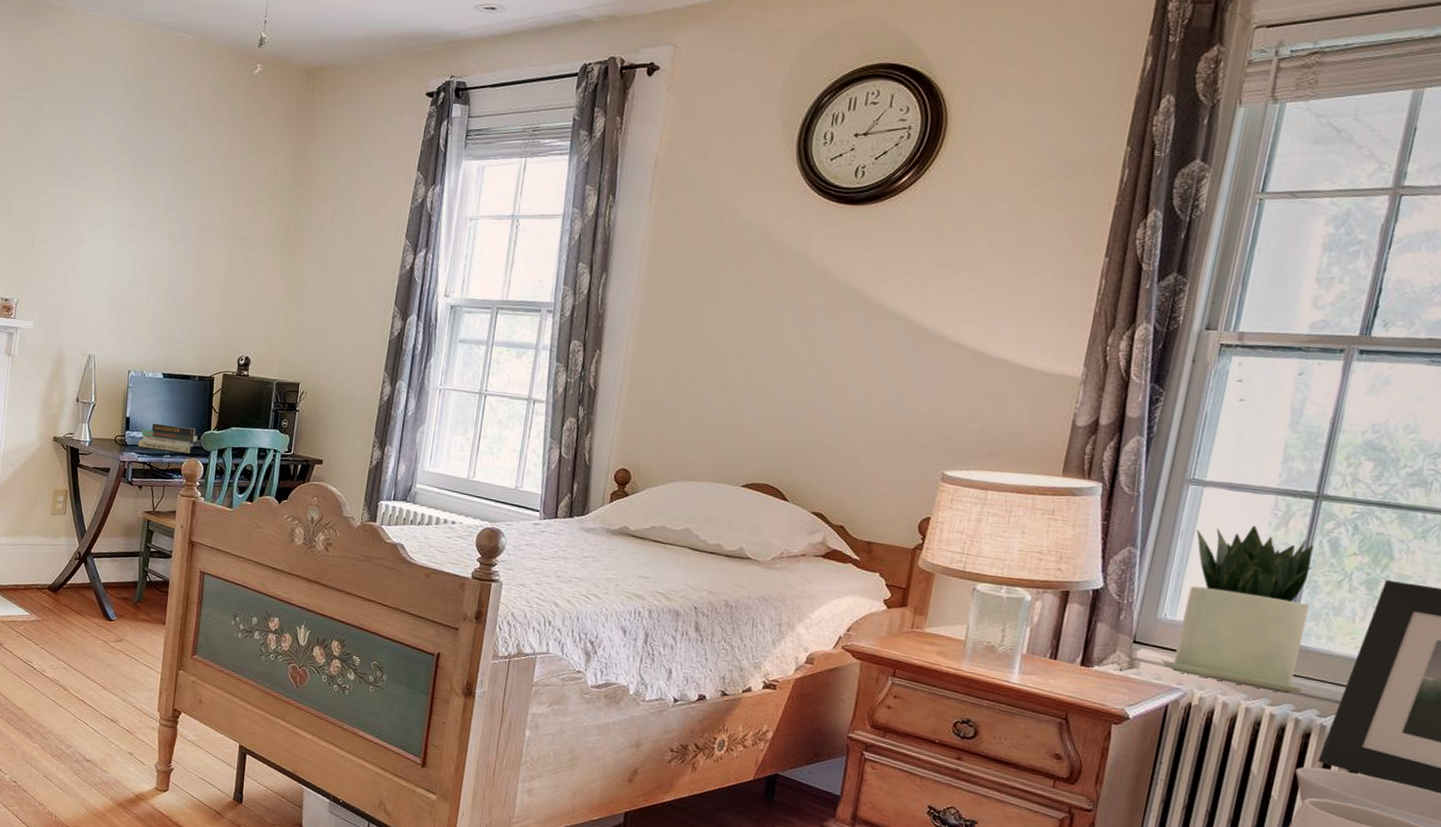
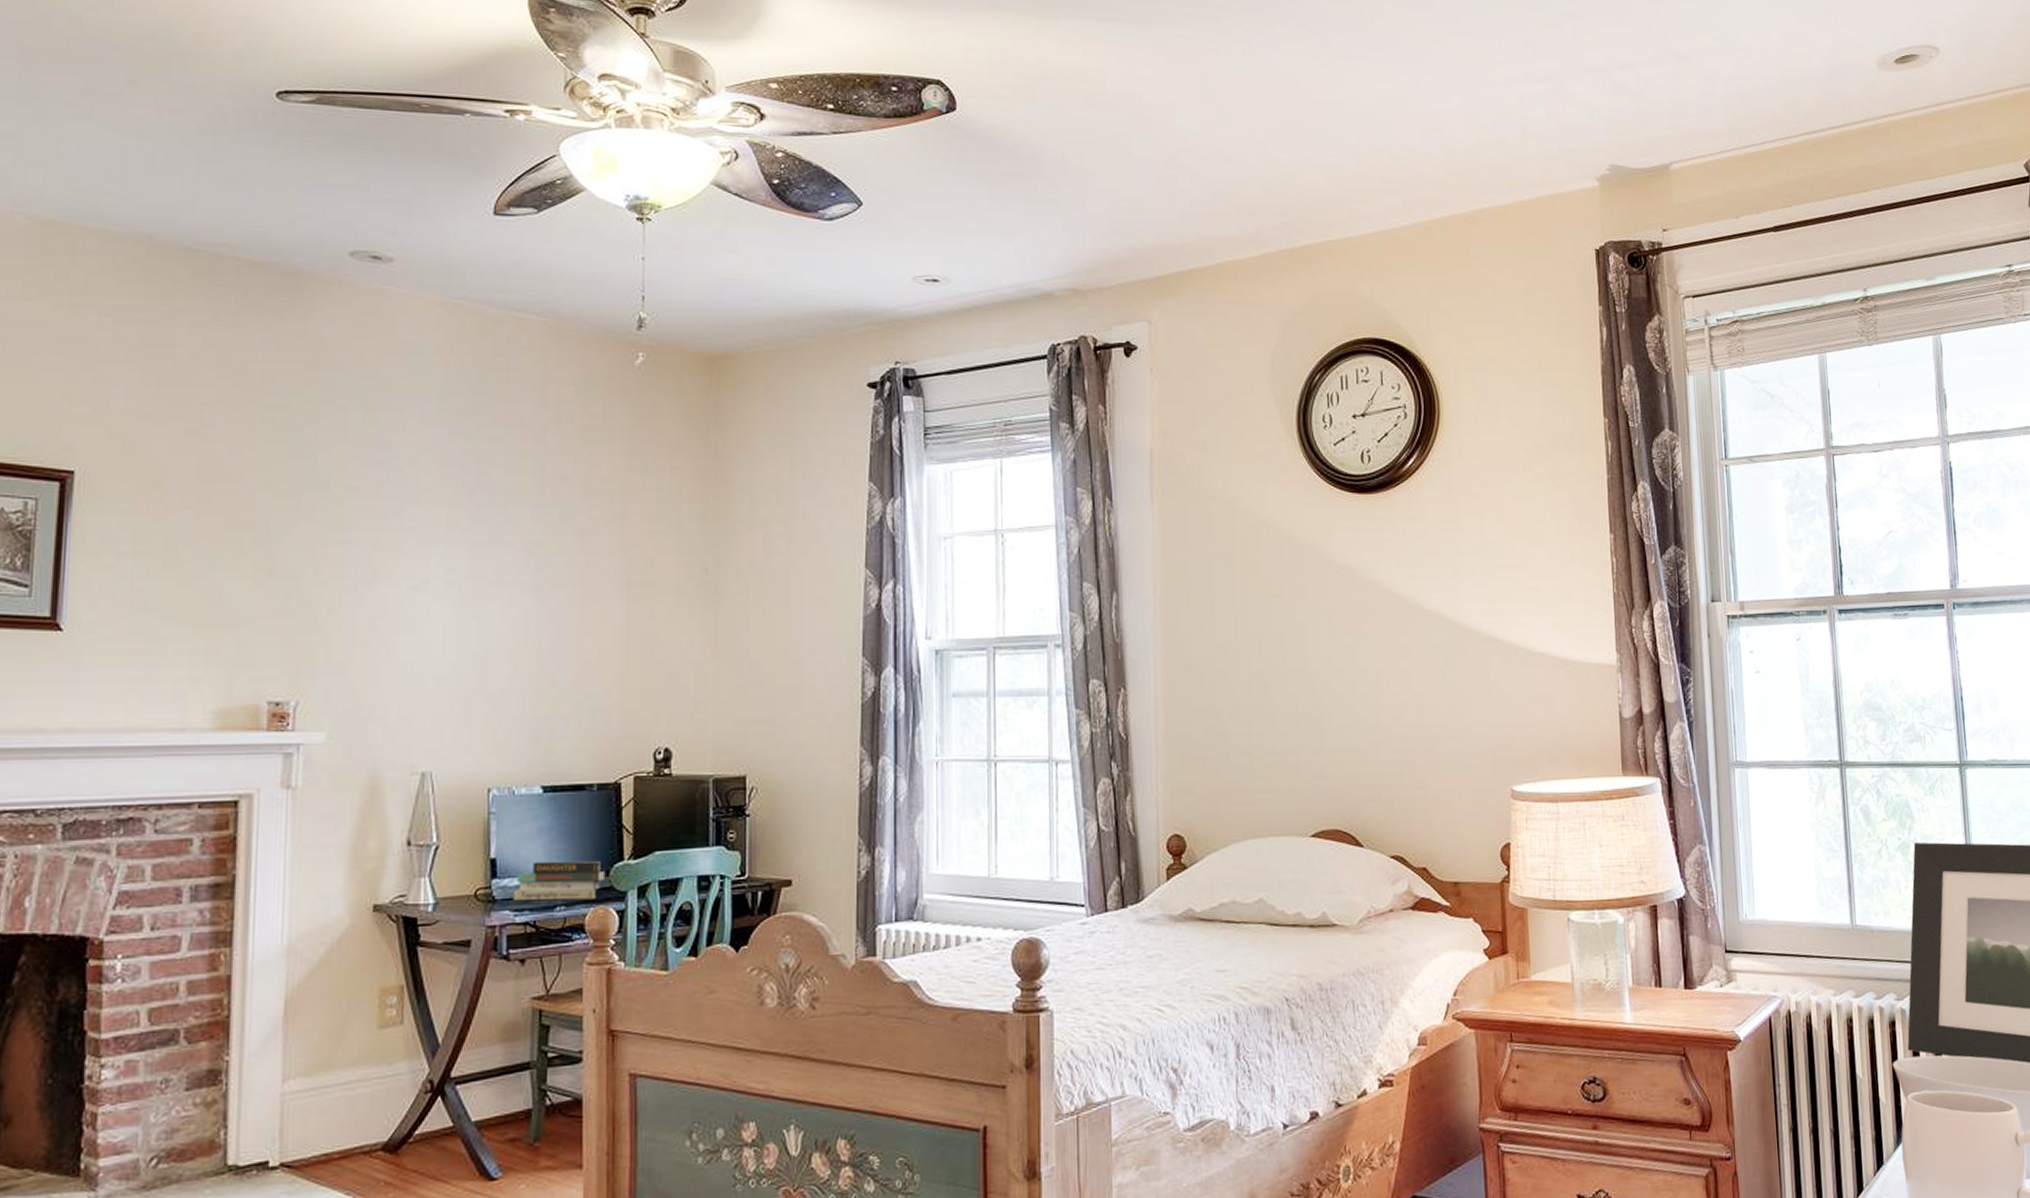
planter: present [1161,525,1314,694] -> none [1752,803,1879,982]

